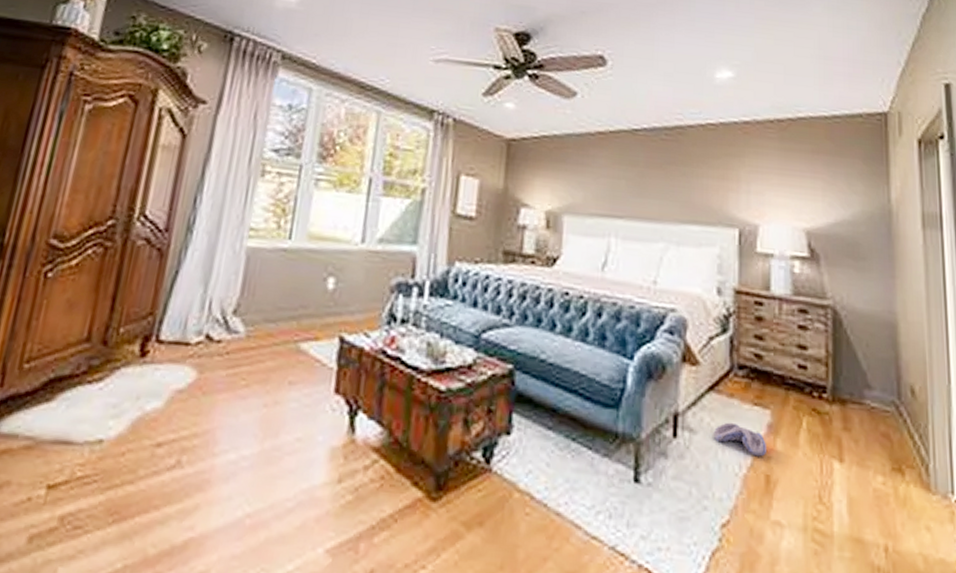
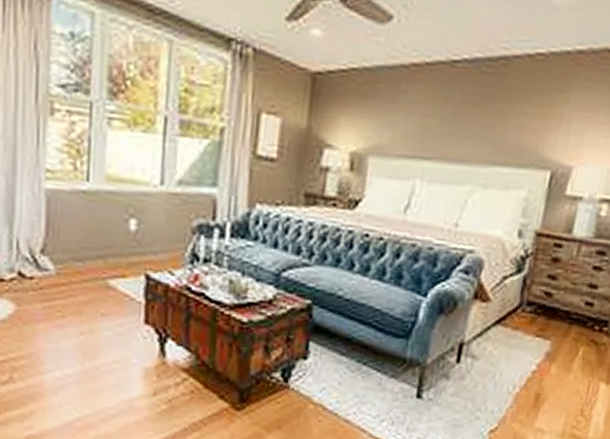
shoe: present [713,422,766,457] -> none [493,350,542,379]

